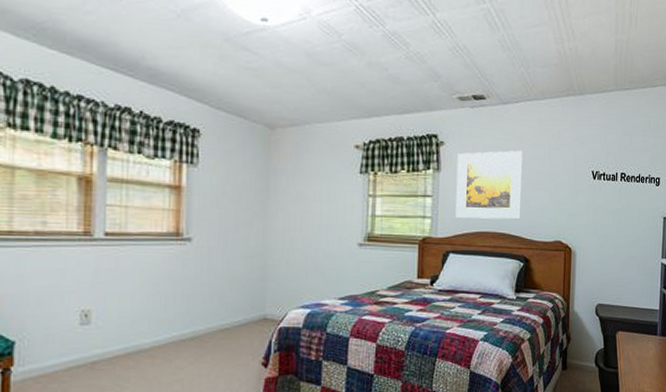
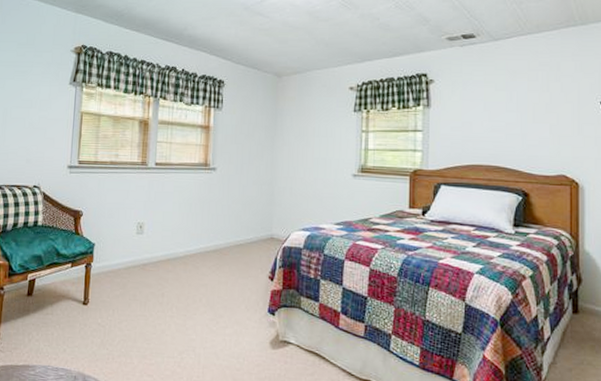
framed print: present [455,150,523,220] -> none [446,84,518,153]

